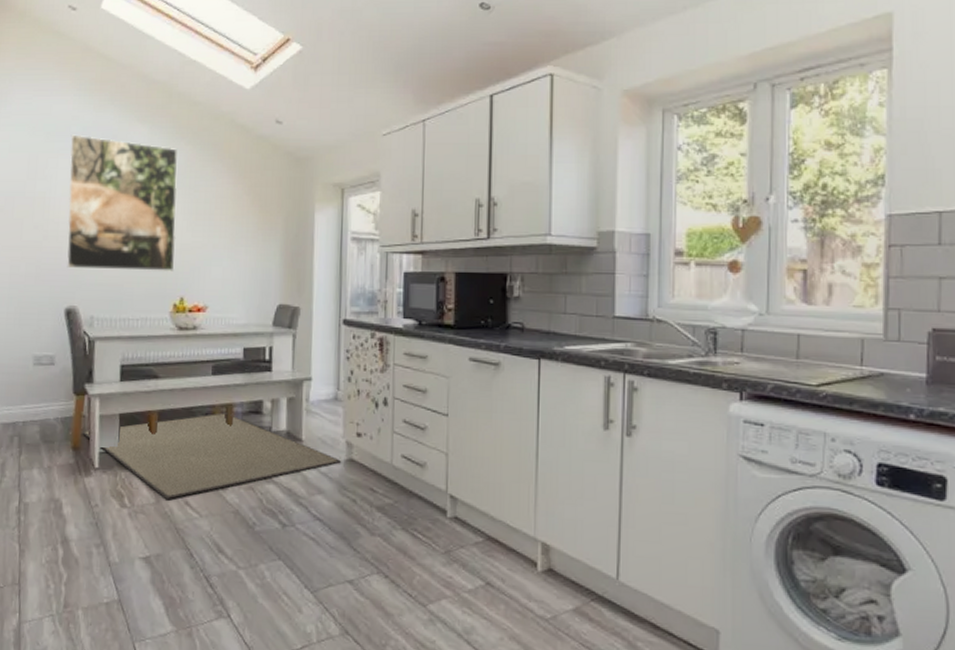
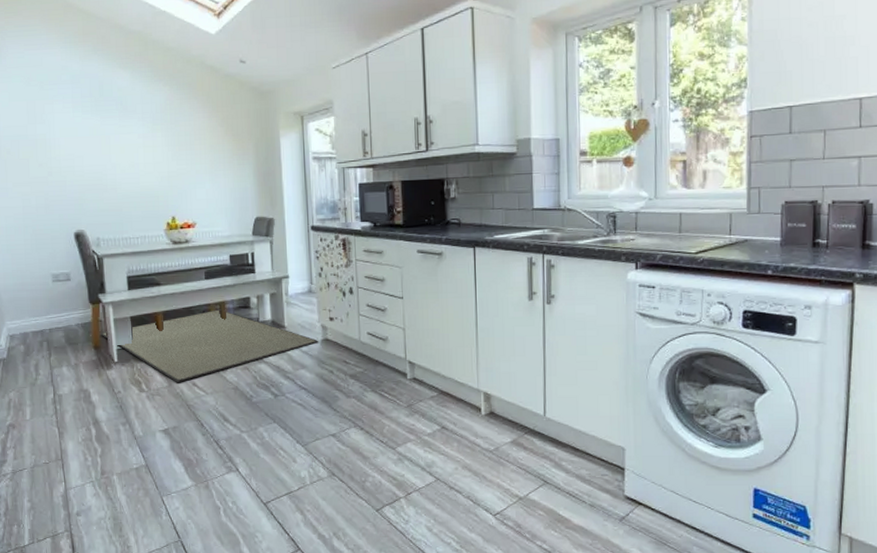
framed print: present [67,134,178,271] -> none [62,82,165,198]

